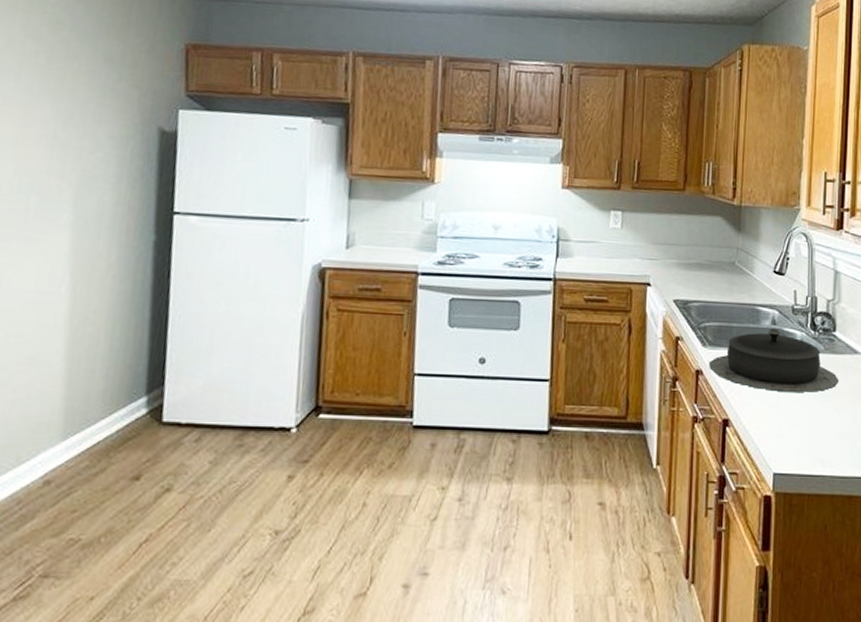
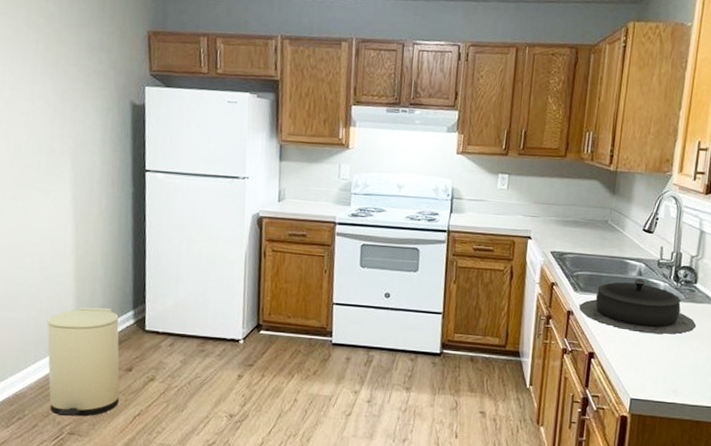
pedal bin: none [14,394,126,550] -> present [47,307,120,417]

